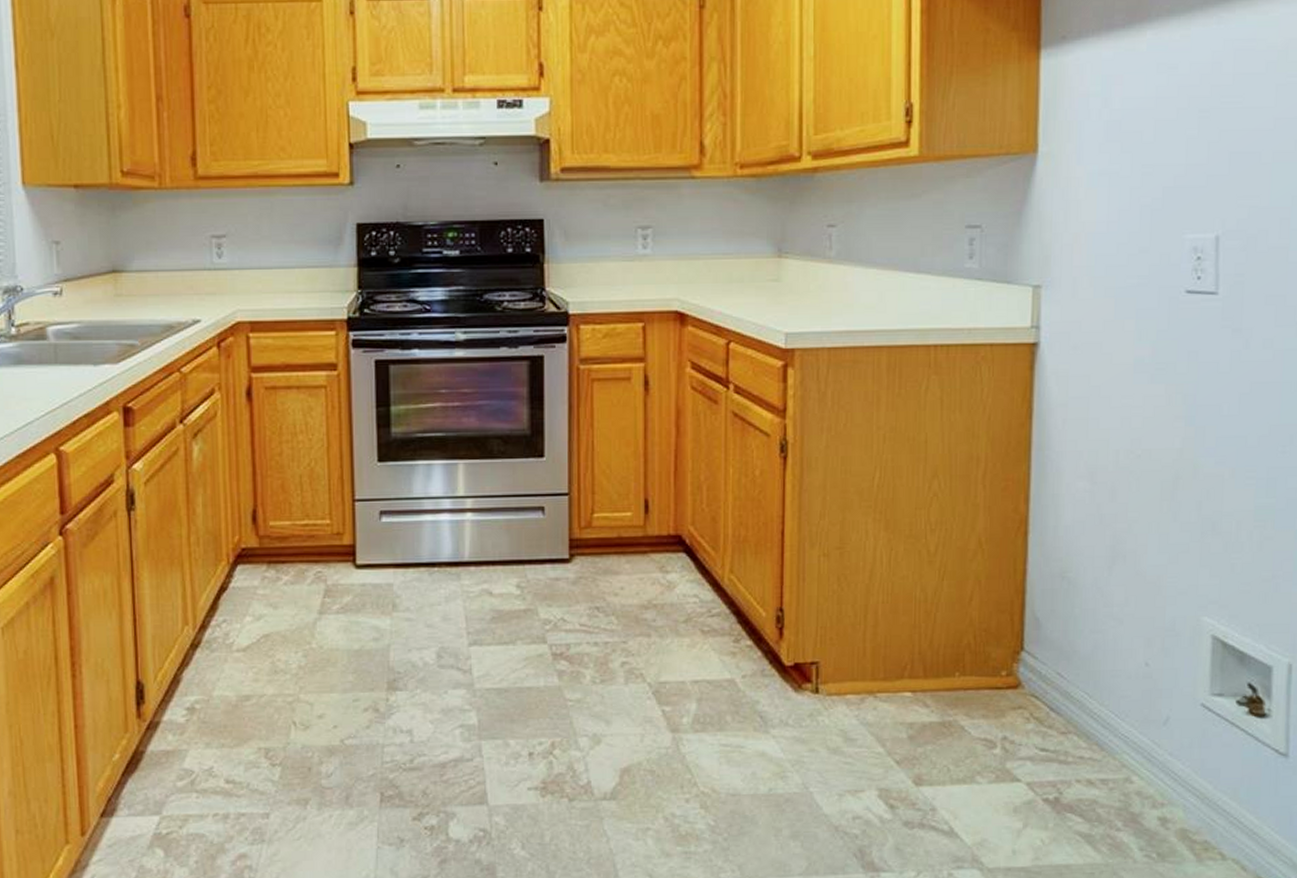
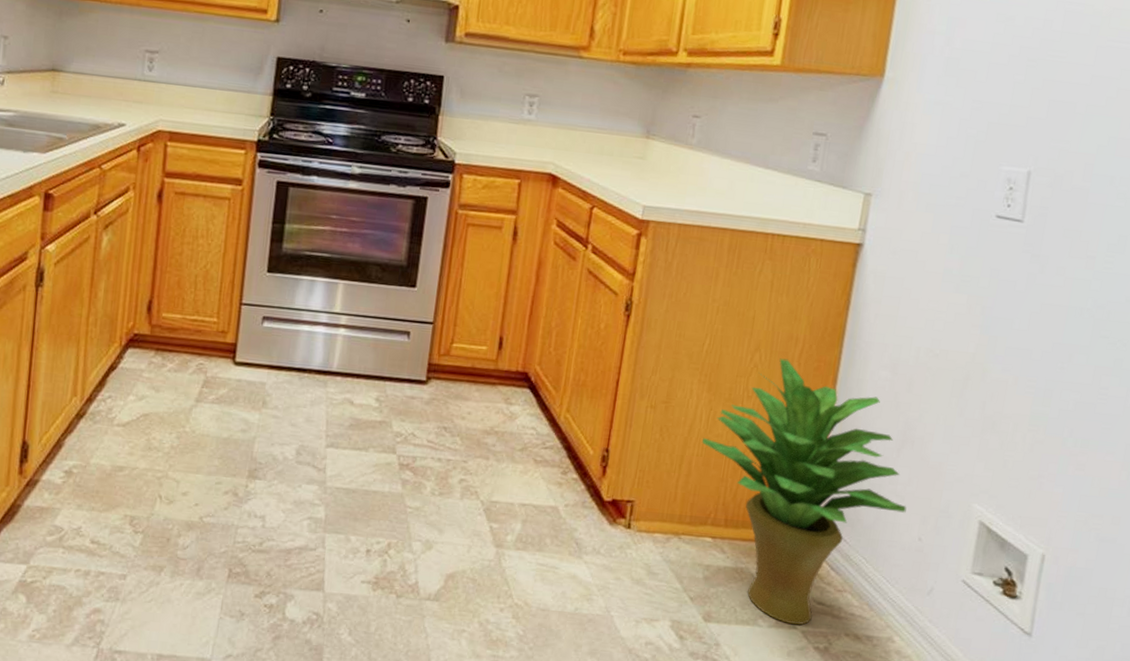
potted plant: none [885,482,1127,777] -> present [701,358,907,625]

